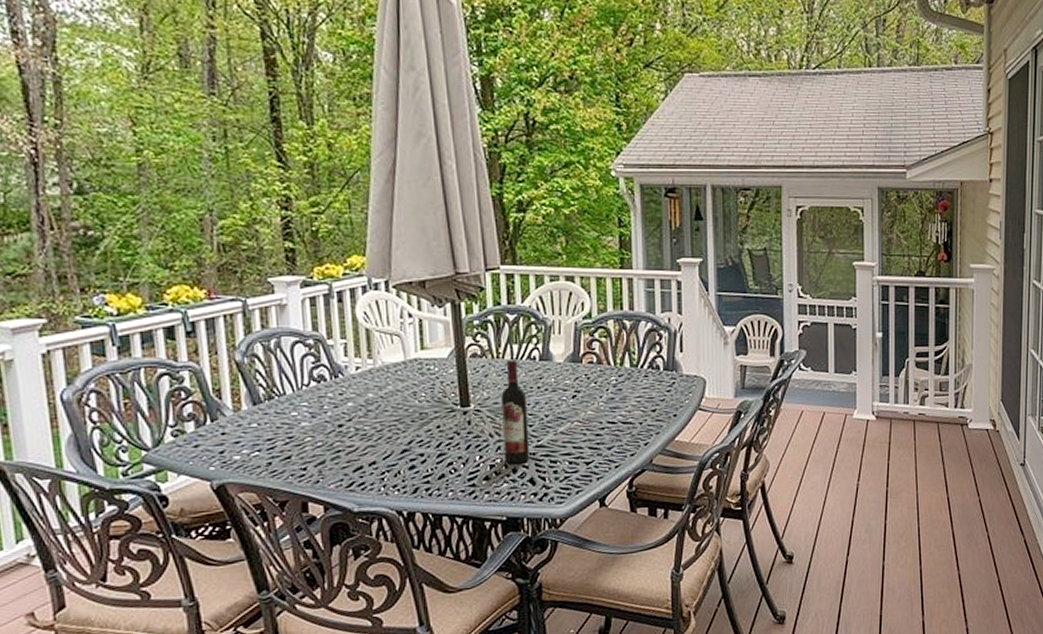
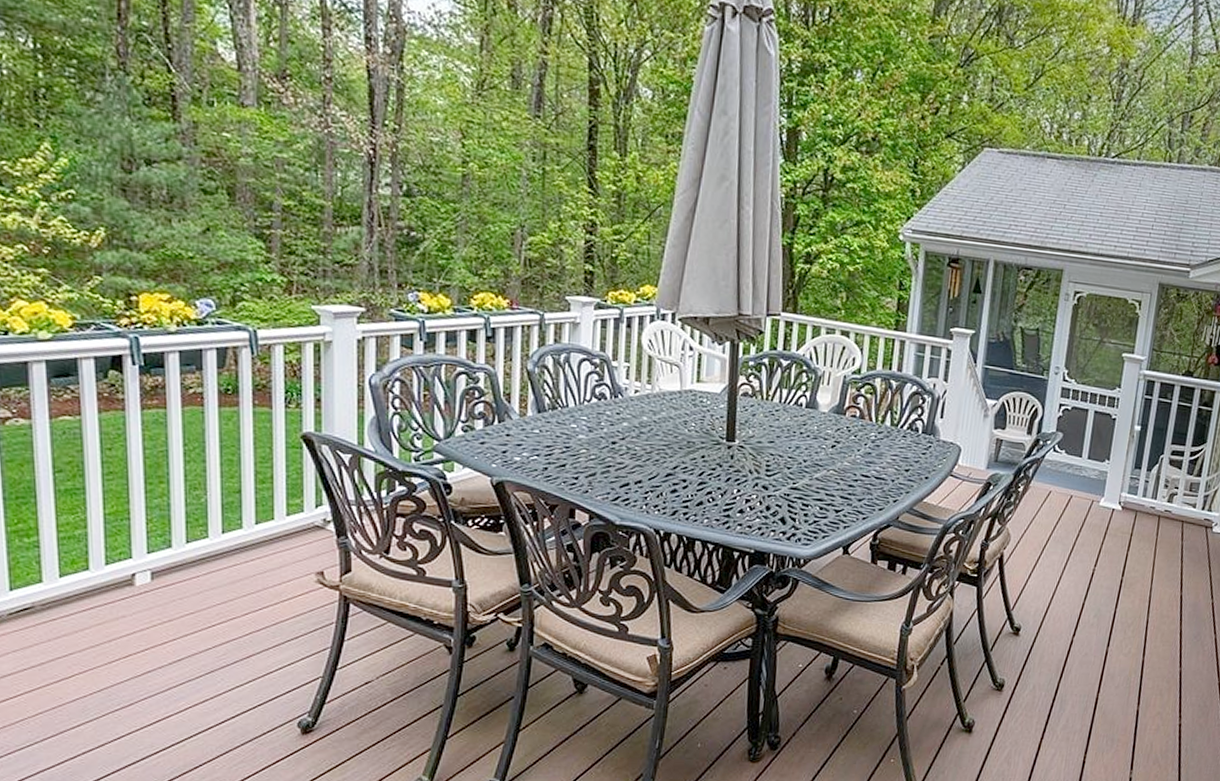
wine bottle: present [501,359,530,463] -> none [760,403,789,501]

